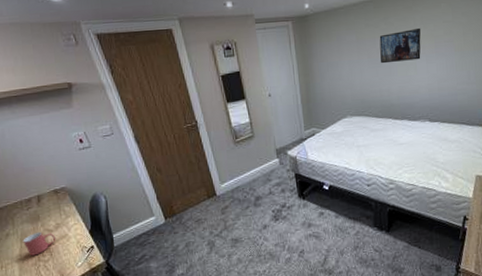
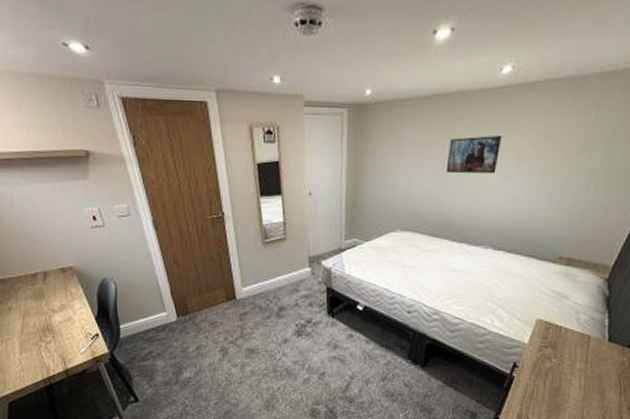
mug: present [23,231,56,256] -> none [25,310,60,335]

